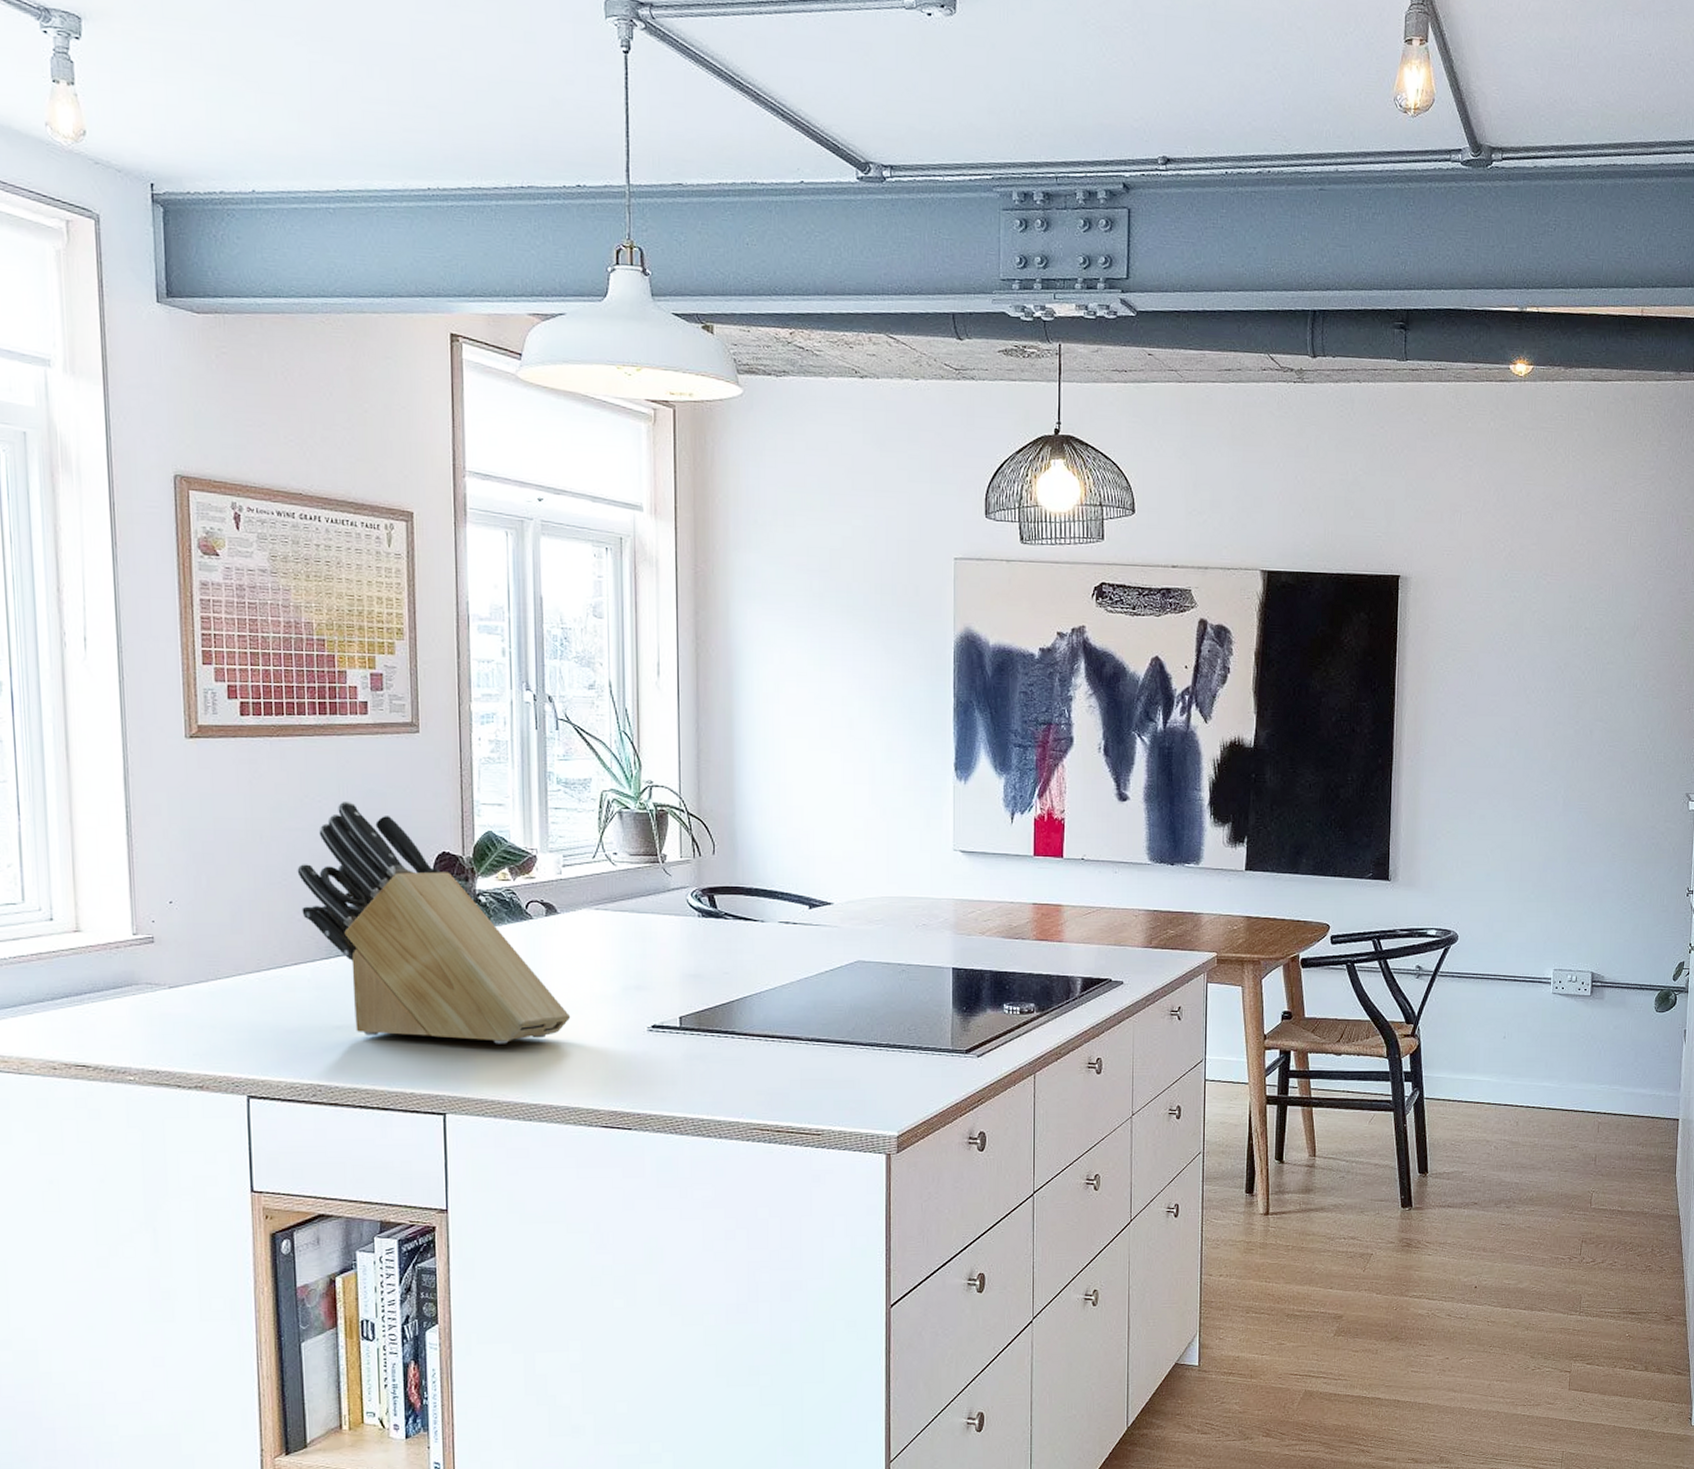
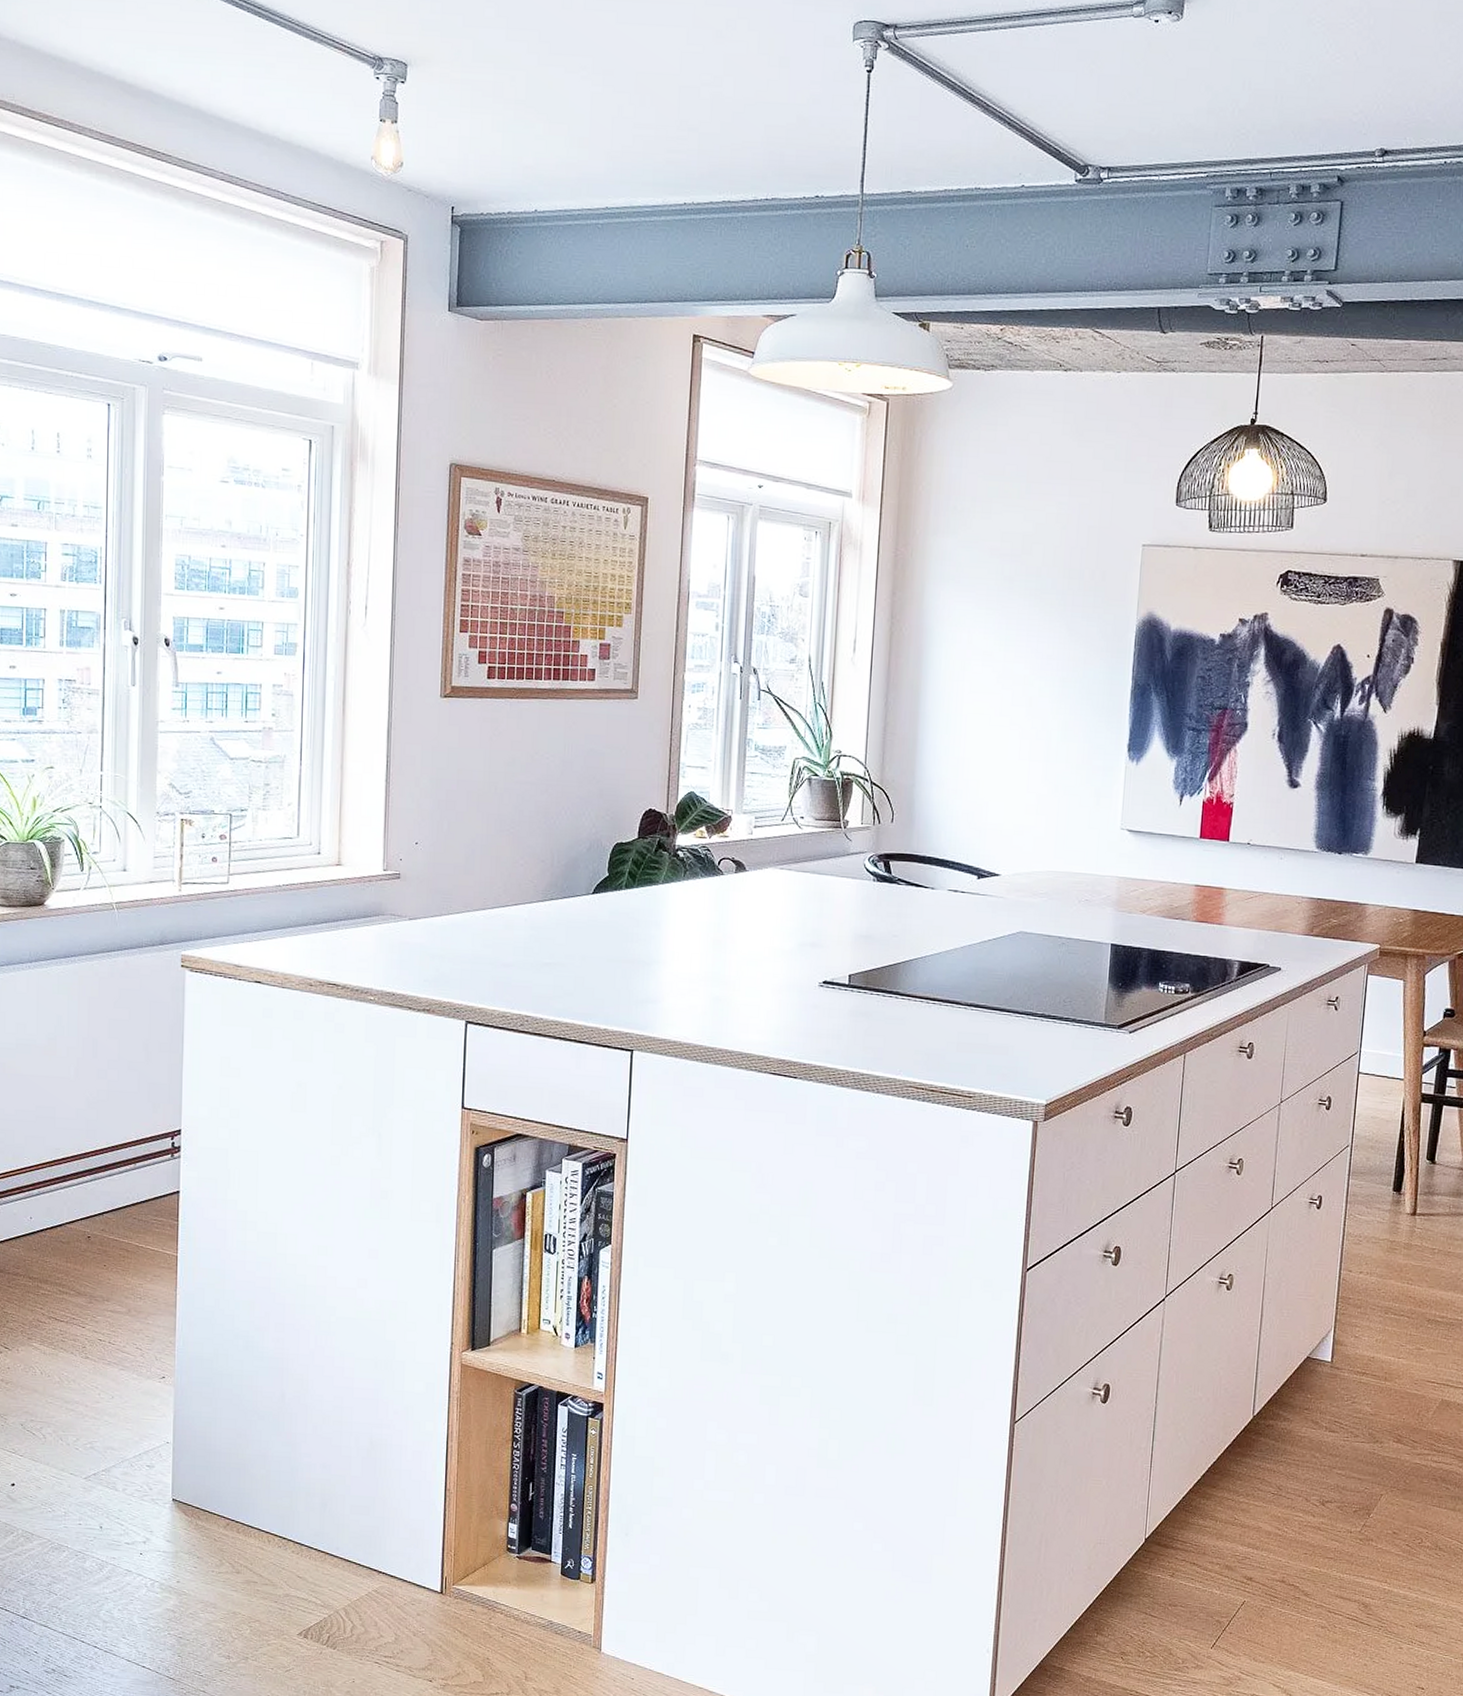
knife block: present [297,800,571,1044] -> none [523,758,751,990]

